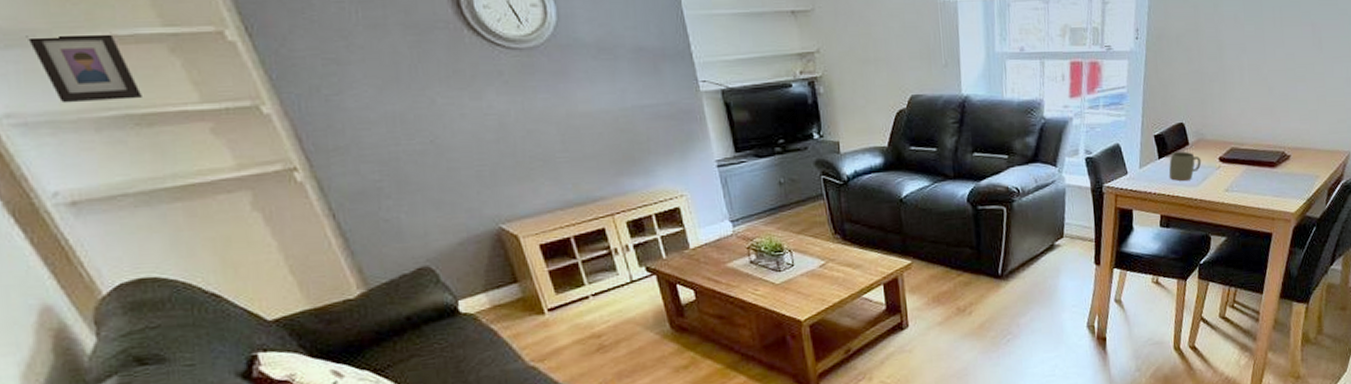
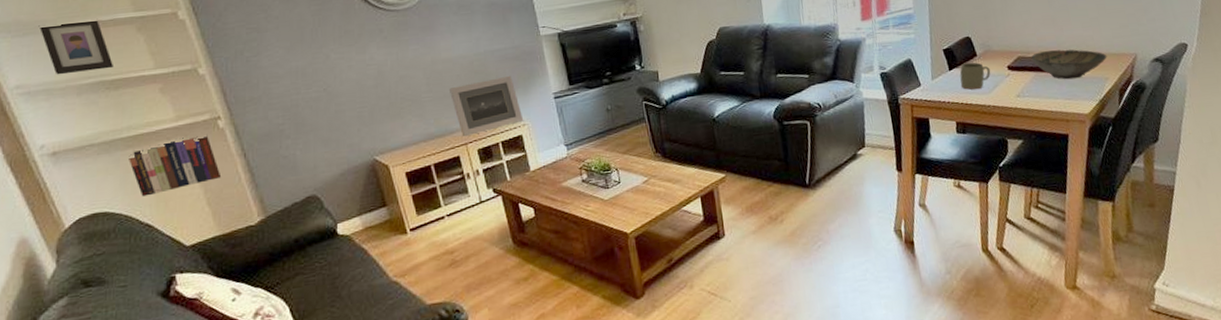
books: none [178,188,306,261] -> present [129,134,222,197]
picture frame: none [589,137,682,207] -> present [448,75,524,137]
bowl: none [1244,143,1321,175] -> present [1031,49,1107,80]

